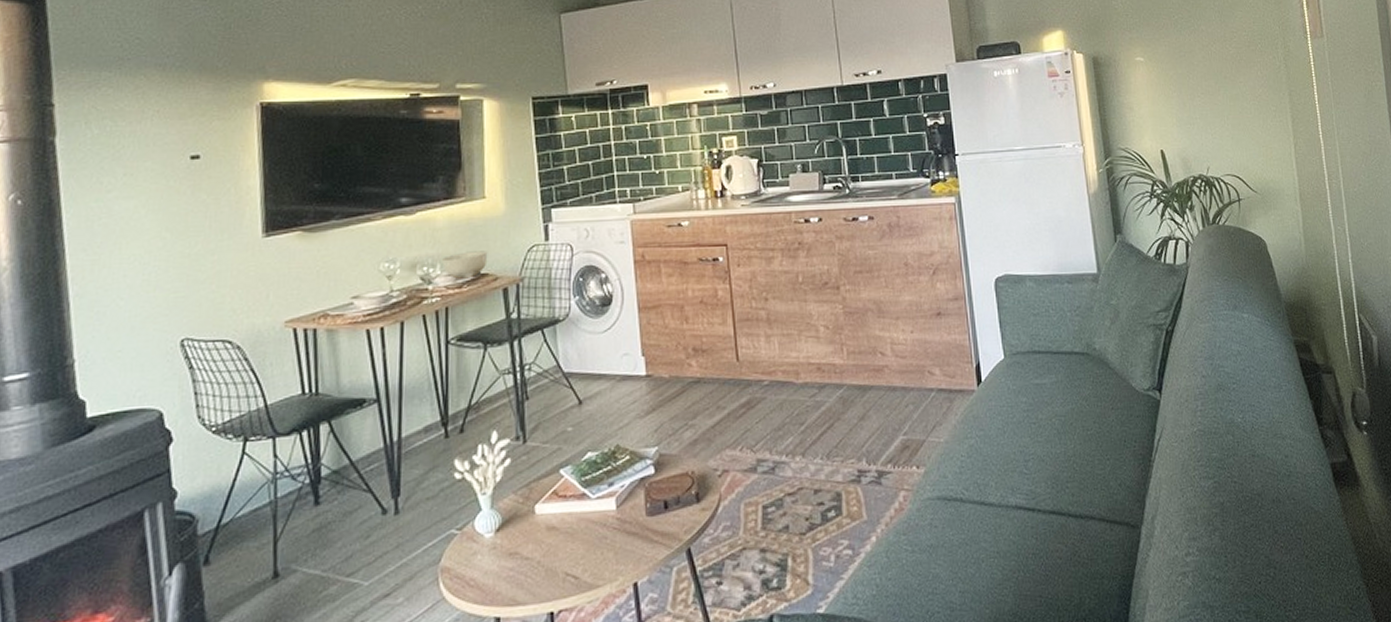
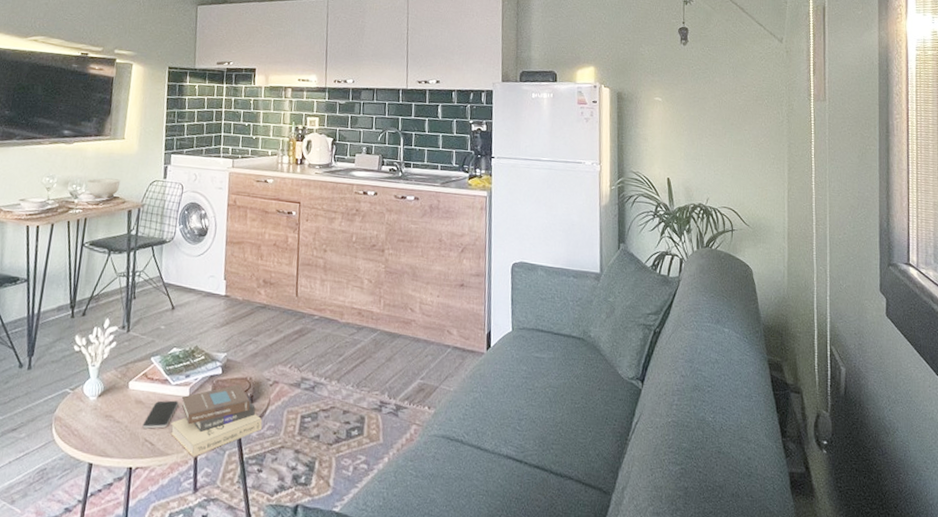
smartphone: none [560,517,604,560] -> present [142,400,179,429]
books: none [597,483,715,584] -> present [170,384,263,458]

